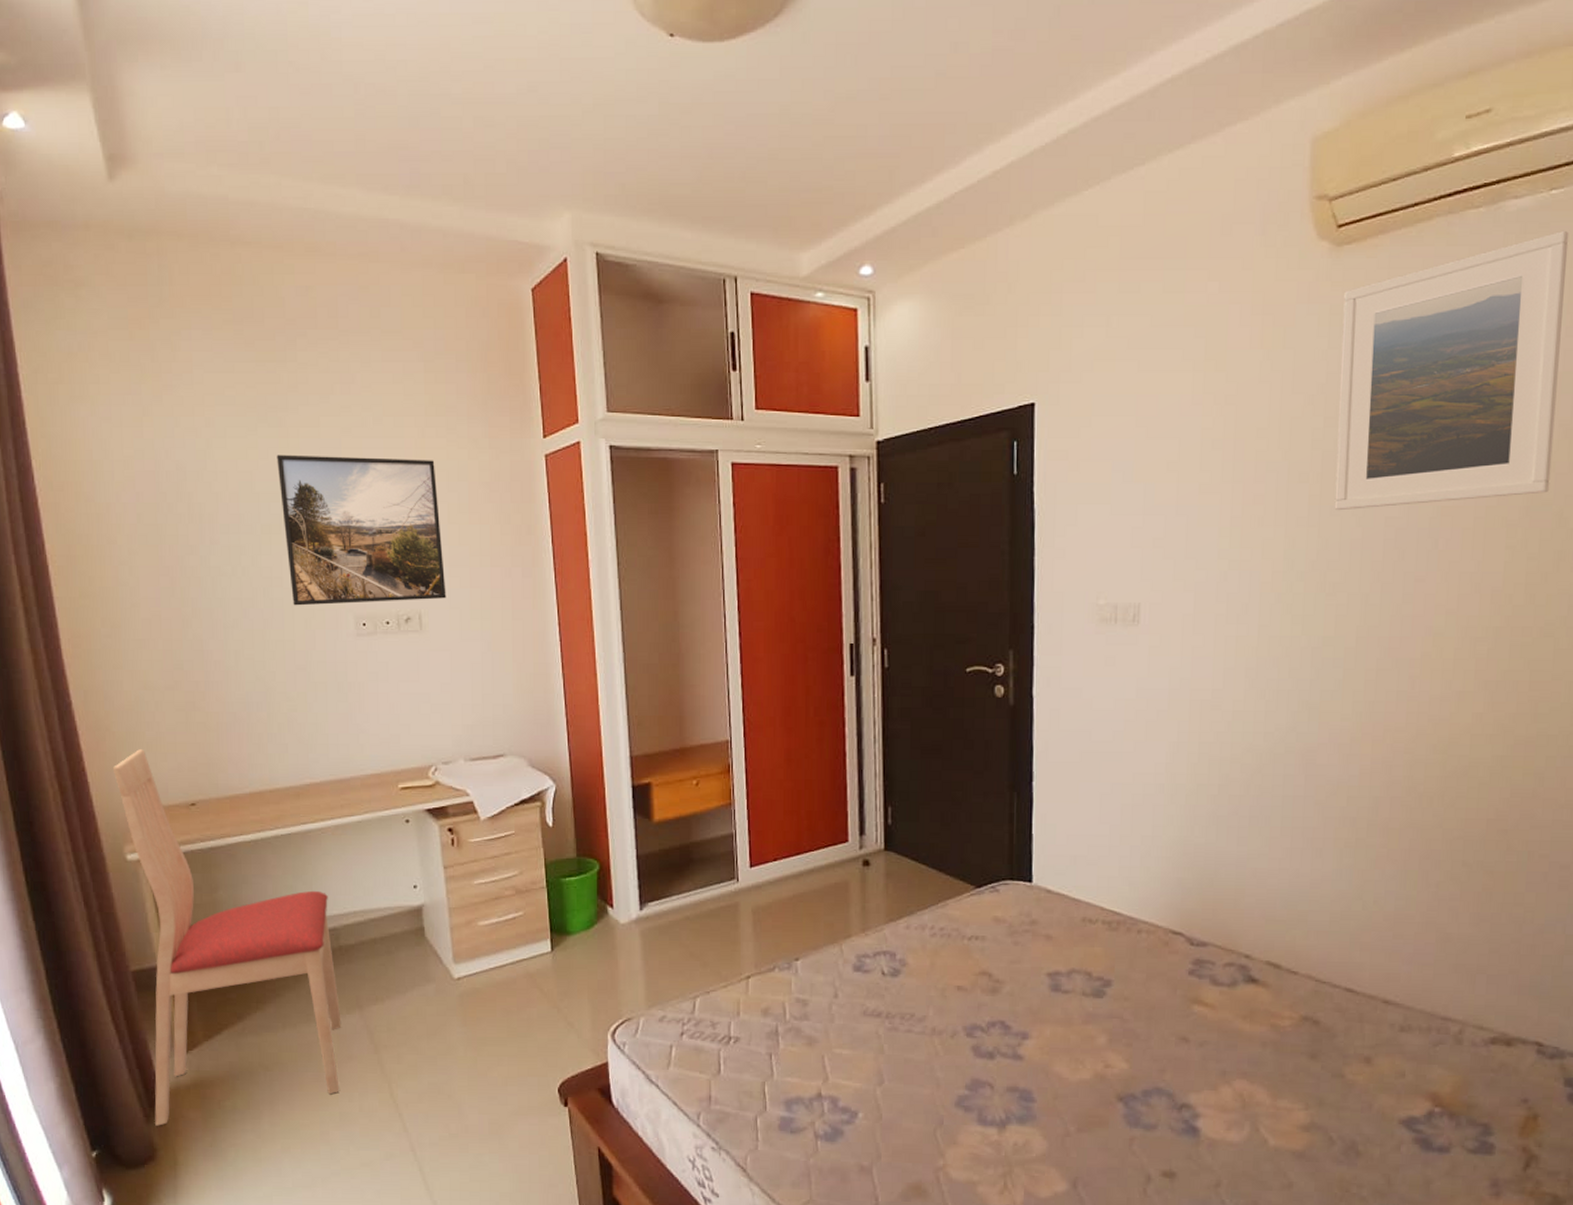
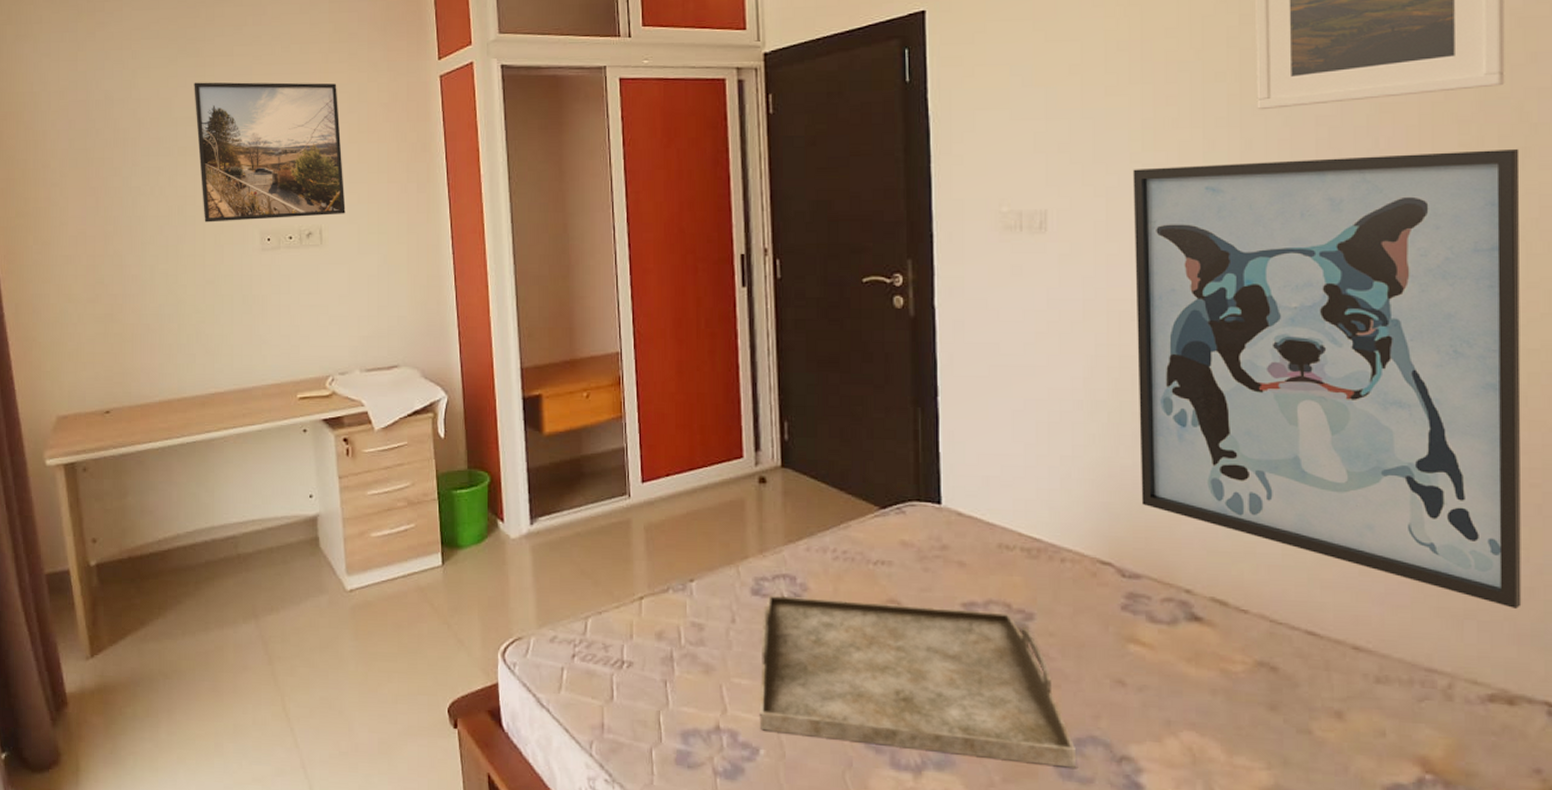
chair: present [112,749,342,1126] -> none [37,359,238,730]
serving tray: none [858,970,1142,1116] -> present [759,595,1076,768]
wall art: none [1211,551,1556,963] -> present [1132,148,1522,609]

